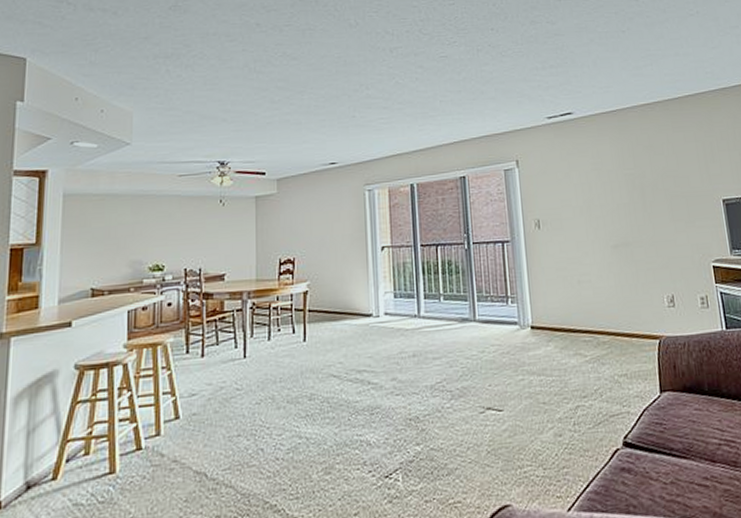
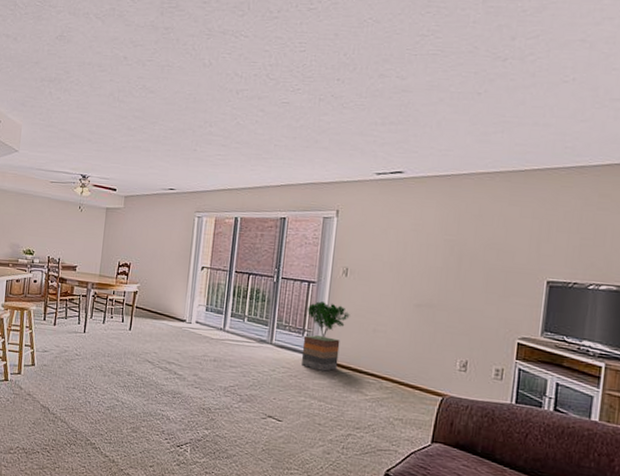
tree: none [505,260,552,340] -> present [302,301,350,372]

